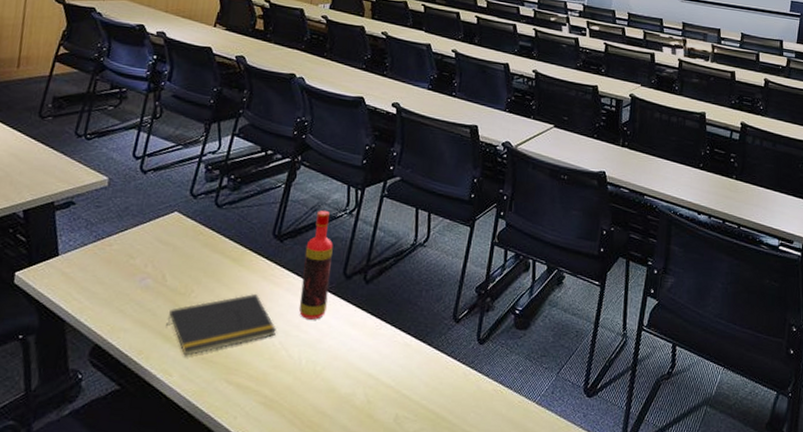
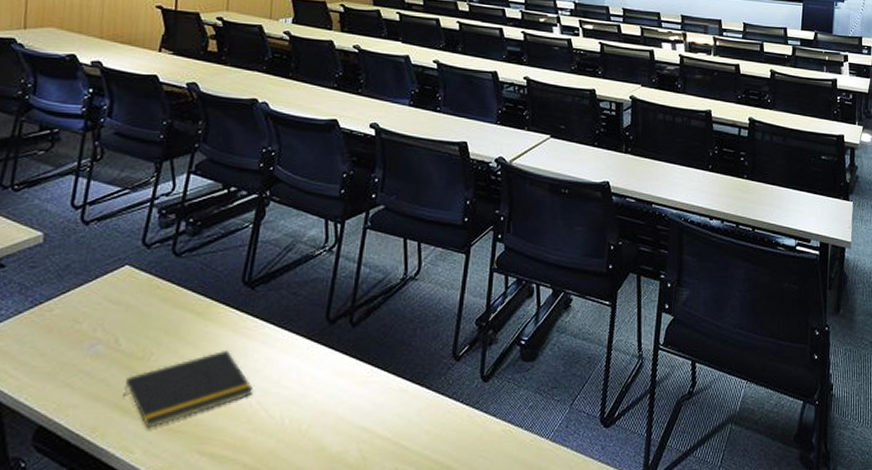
bottle: present [299,210,333,320] -> none [277,249,313,373]

